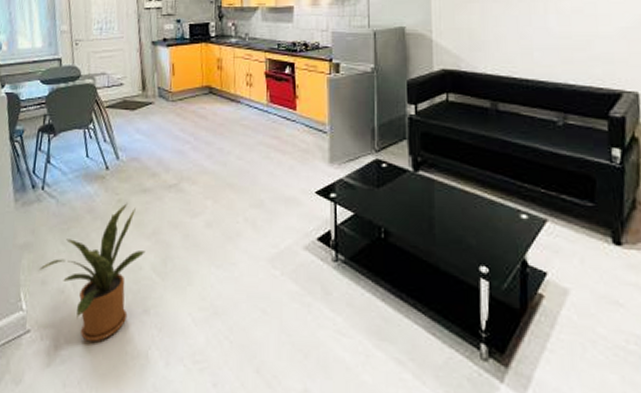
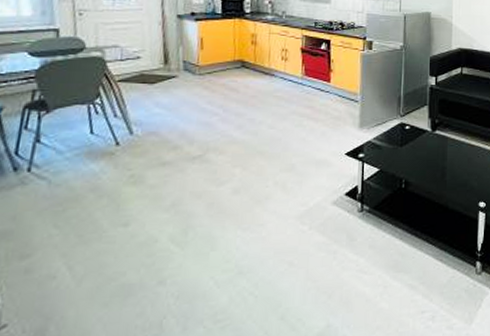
house plant: present [39,203,146,342] -> none [22,178,163,324]

